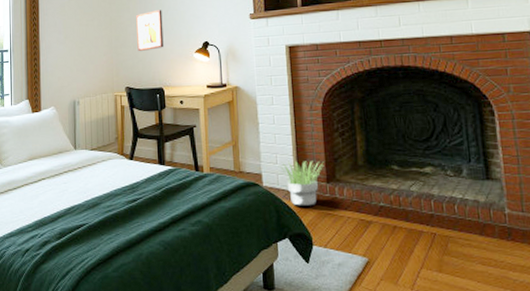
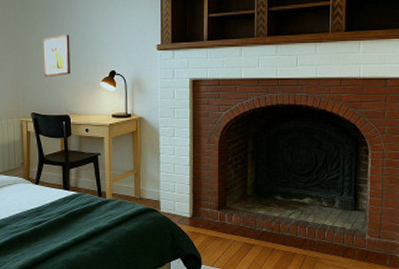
potted plant: present [278,161,324,206] -> none [175,190,217,230]

